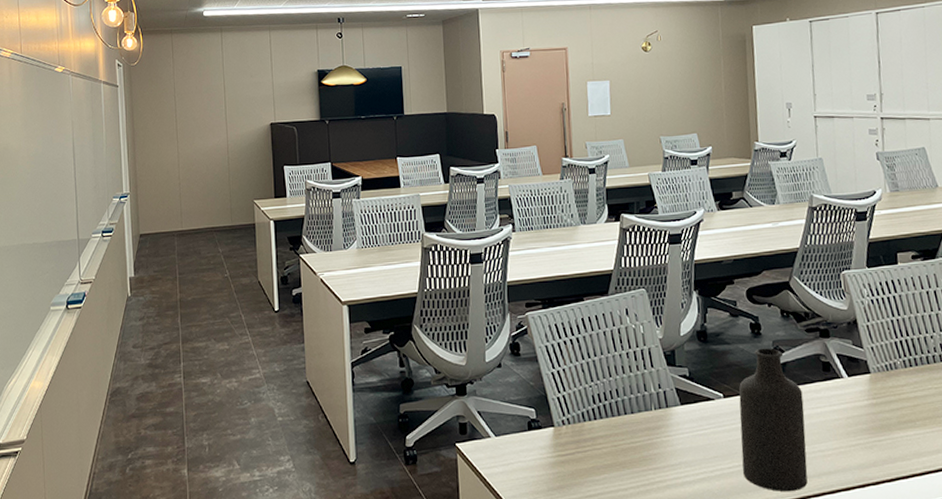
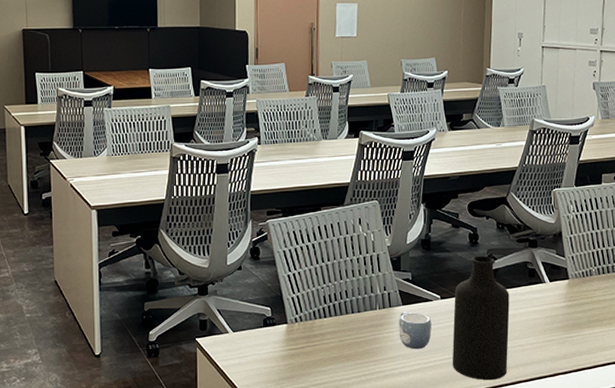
mug: none [678,411,717,456] -> present [399,311,432,350]

